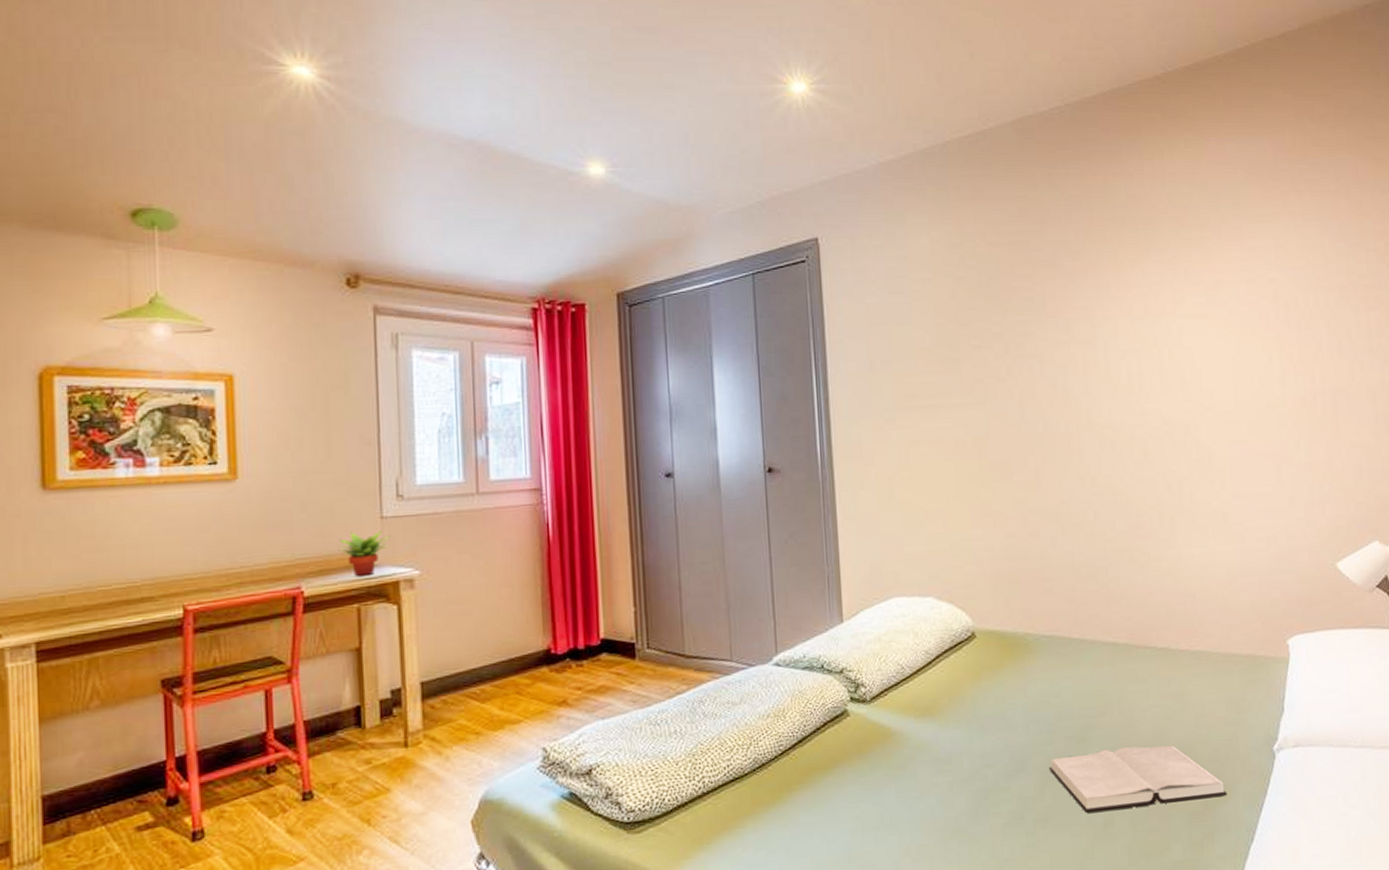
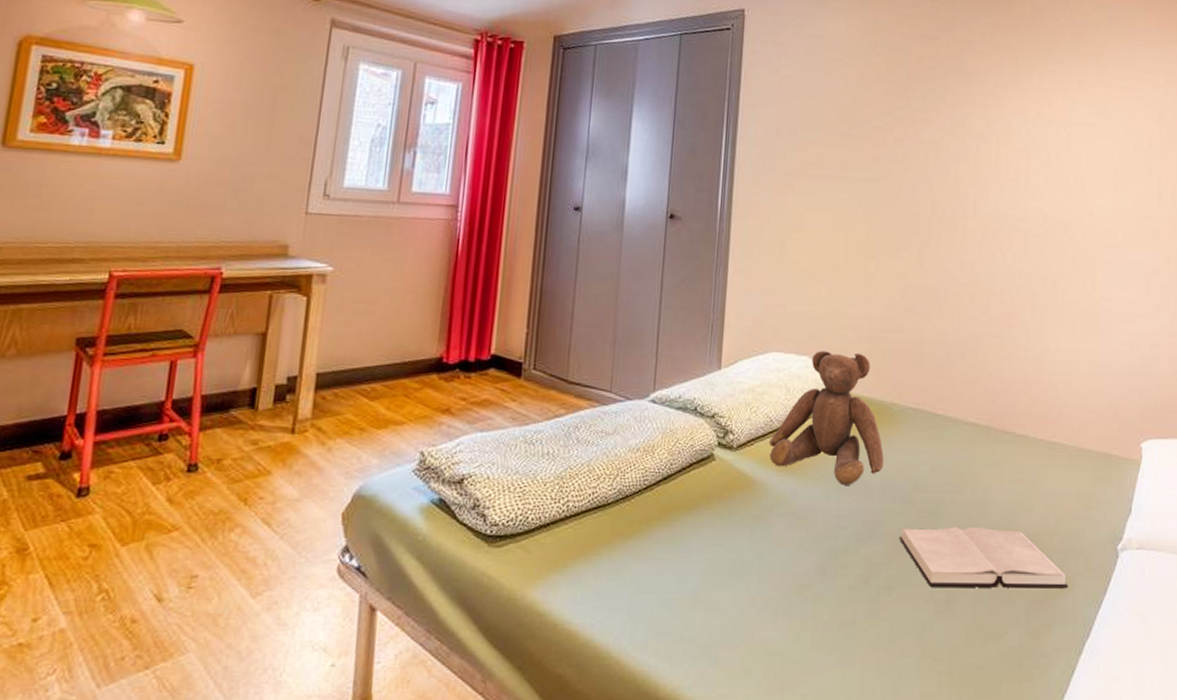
succulent plant: present [338,531,391,576] -> none [261,222,313,265]
teddy bear: none [903,586,1025,723] -> present [769,350,884,485]

